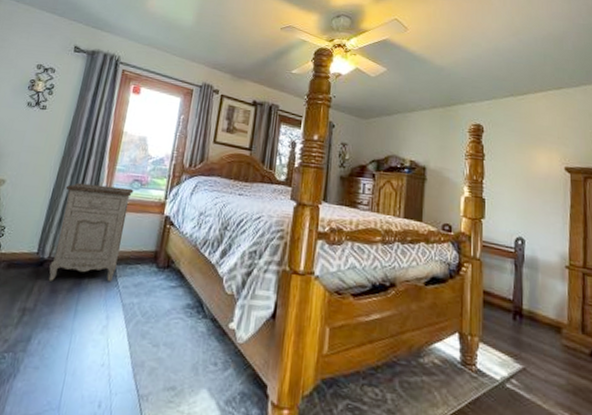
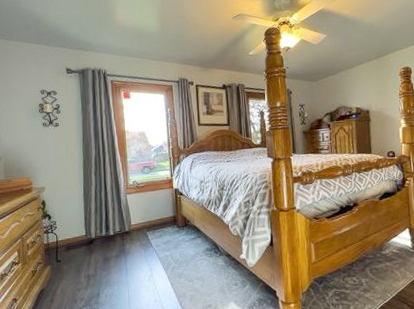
nightstand: present [48,182,134,282] -> none [92,174,147,253]

